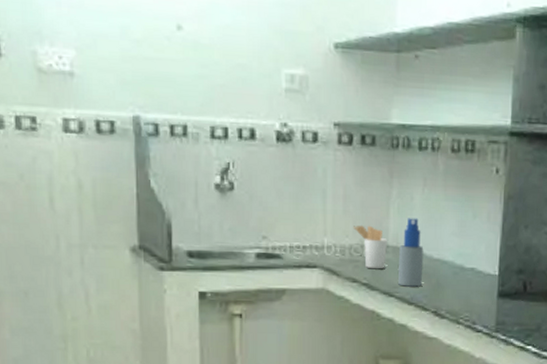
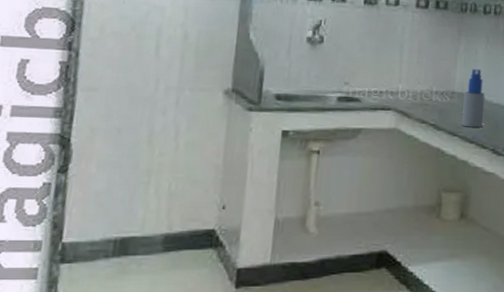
utensil holder: present [354,225,387,270] -> none [425,74,454,112]

